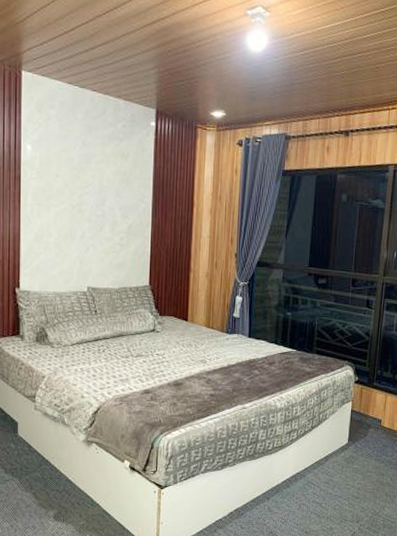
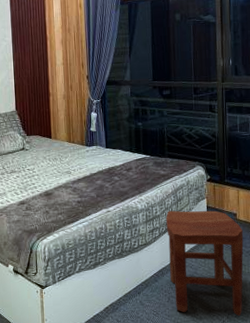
stool: none [304,412,386,528] -> present [165,210,244,316]

